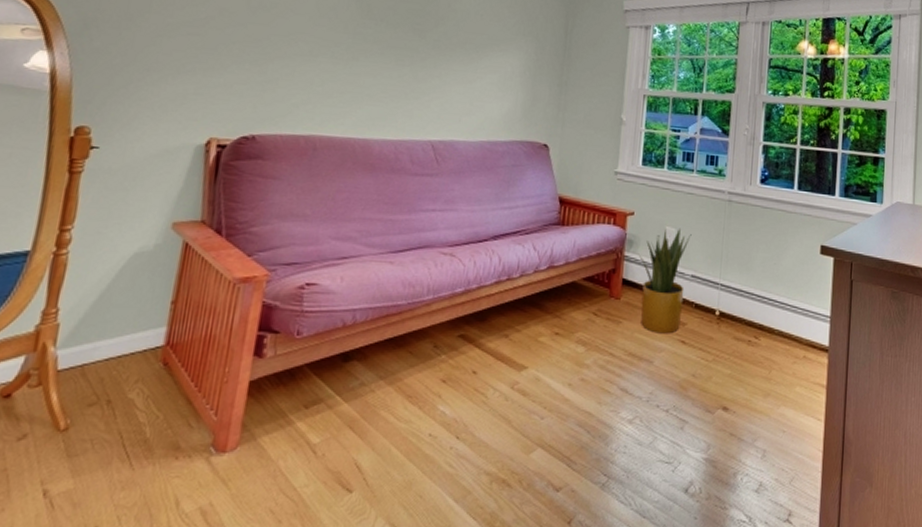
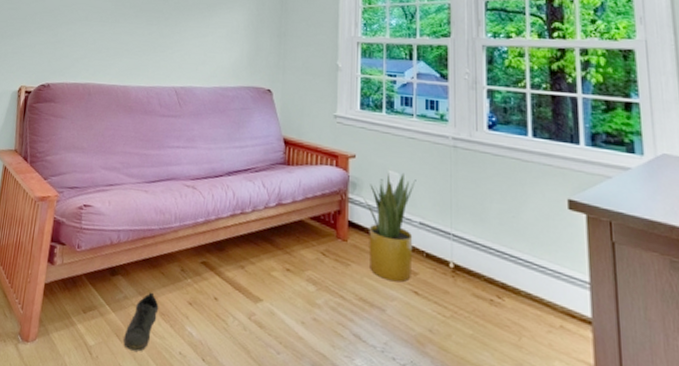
shoe: none [359,374,405,441] -> present [123,292,159,352]

